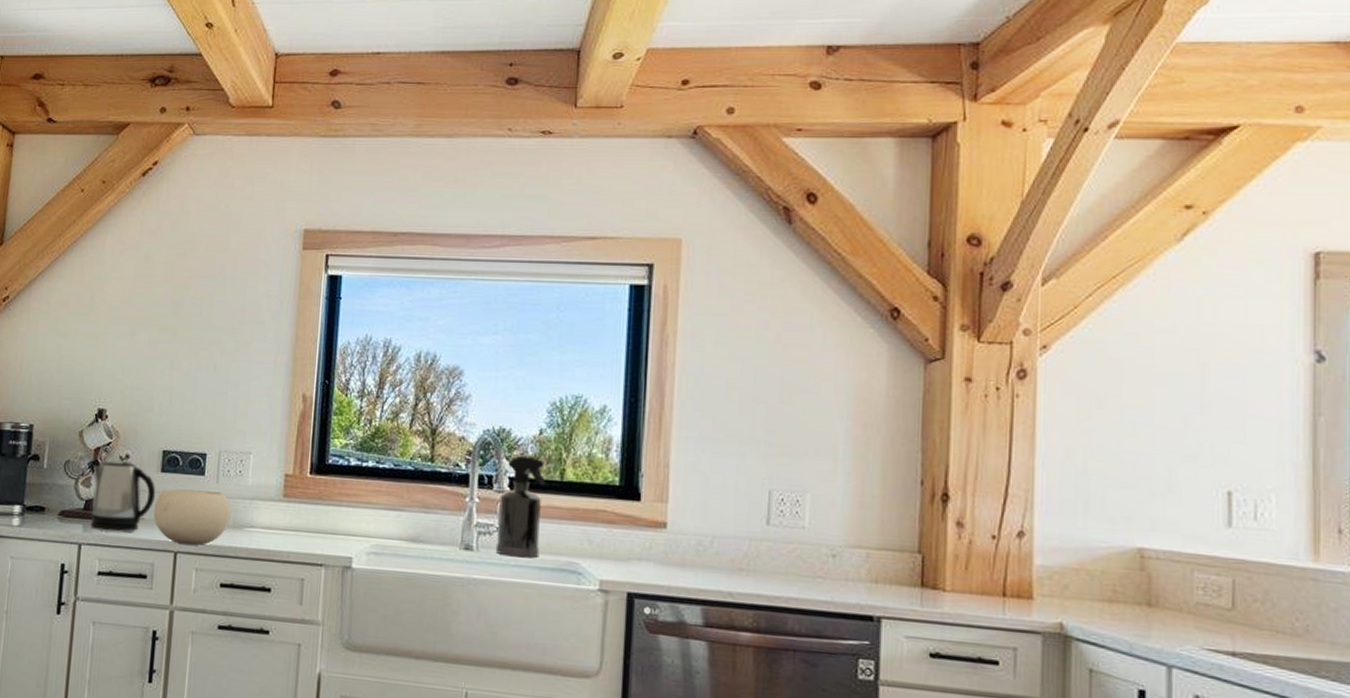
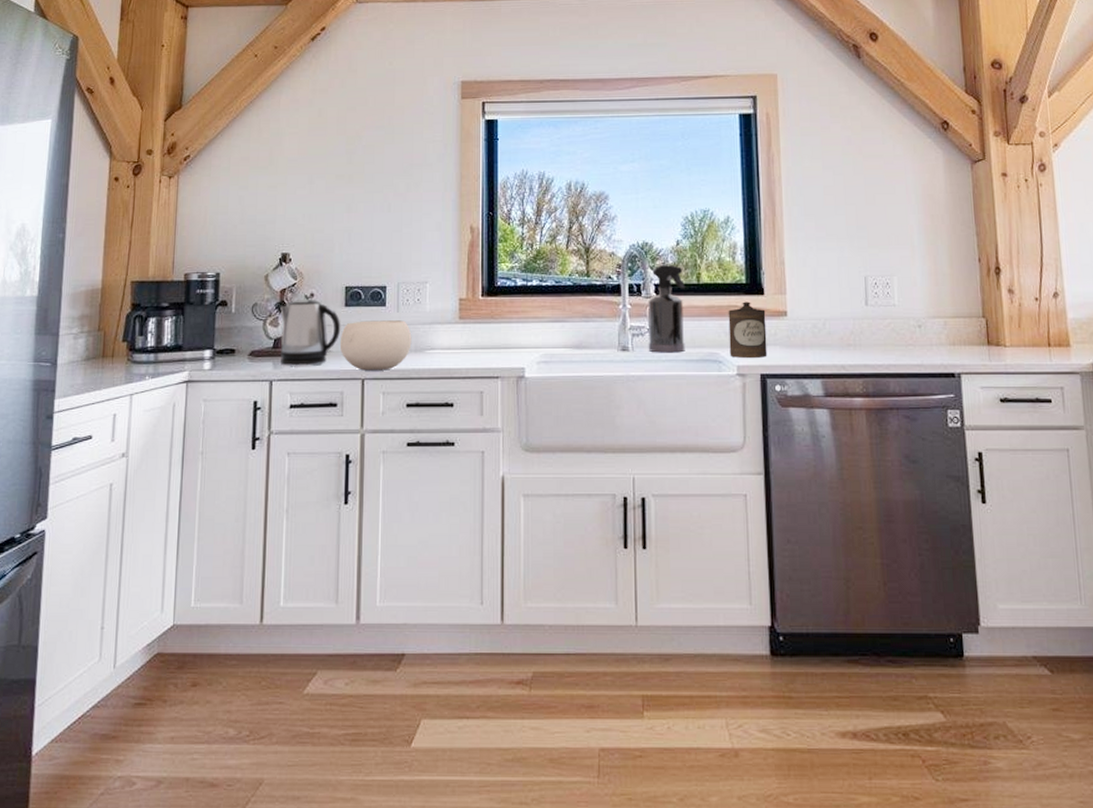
canister: none [592,507,641,575] -> present [728,301,768,359]

